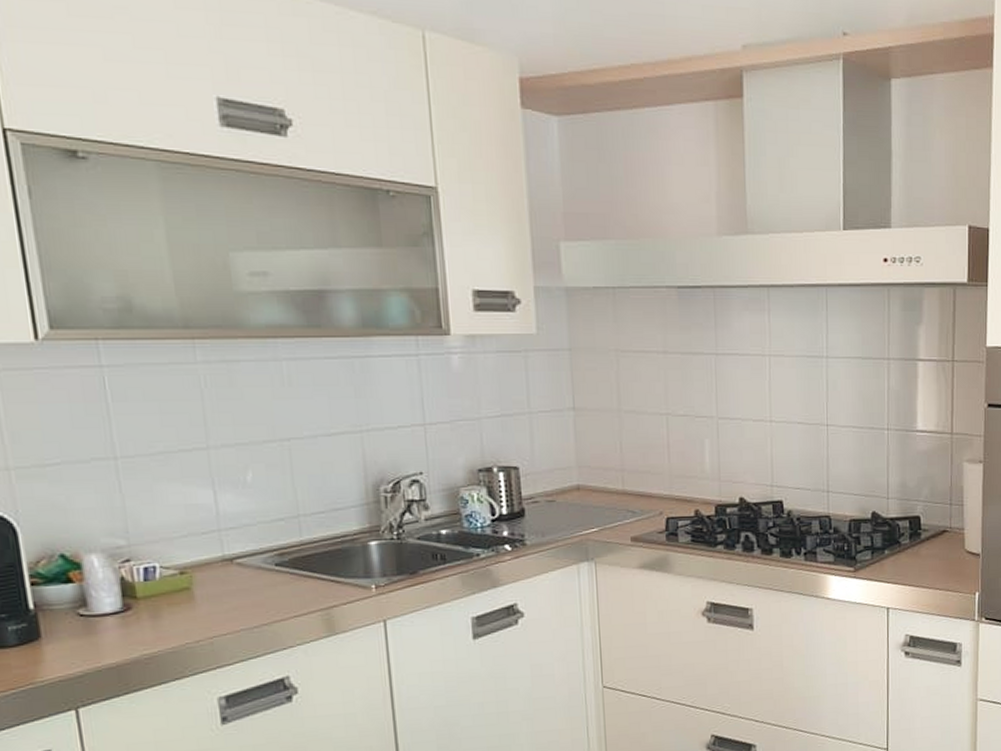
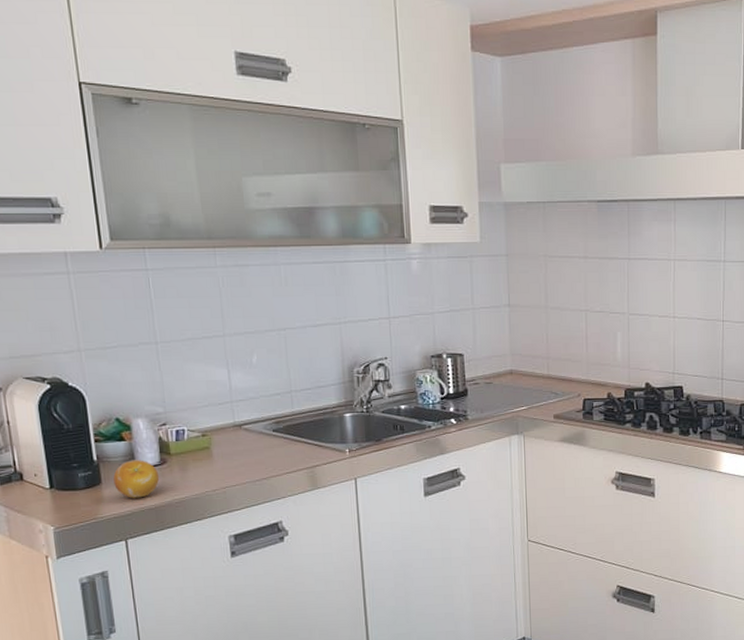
fruit: none [57,606,123,656] -> present [113,460,160,498]

